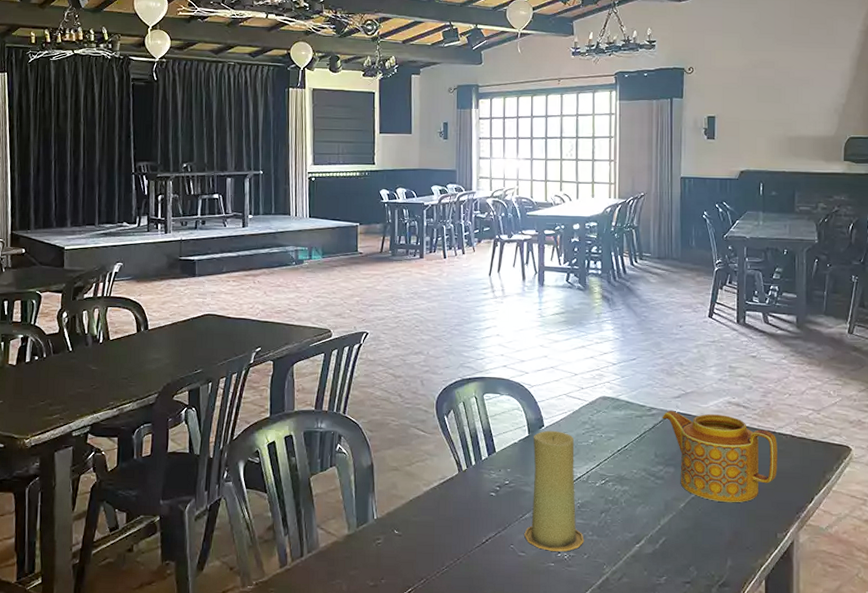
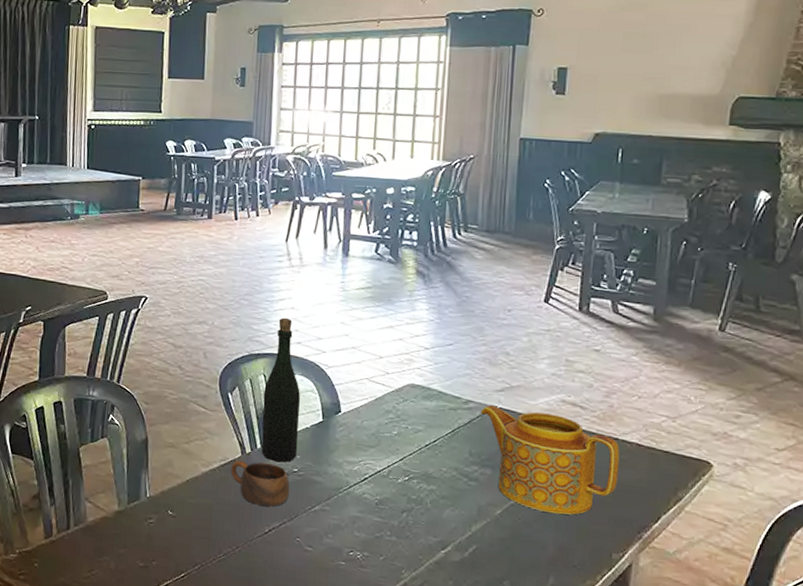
cup: none [449,478,503,518] -> present [230,460,290,507]
bottle: none [475,344,508,477] -> present [261,317,300,463]
candle: present [524,430,584,552] -> none [312,416,381,551]

